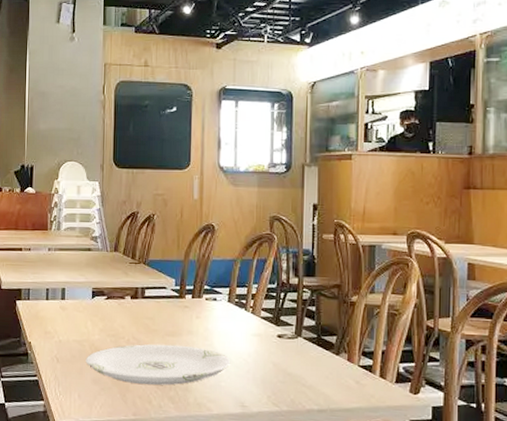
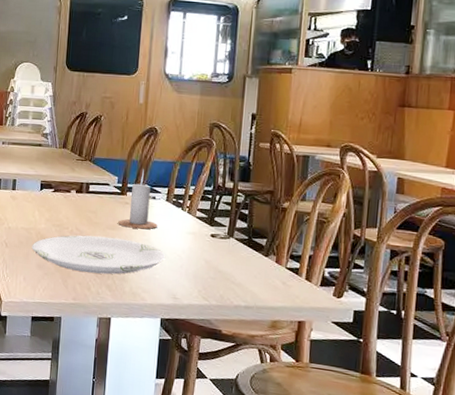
candle: none [178,269,221,334] -> present [118,169,158,230]

